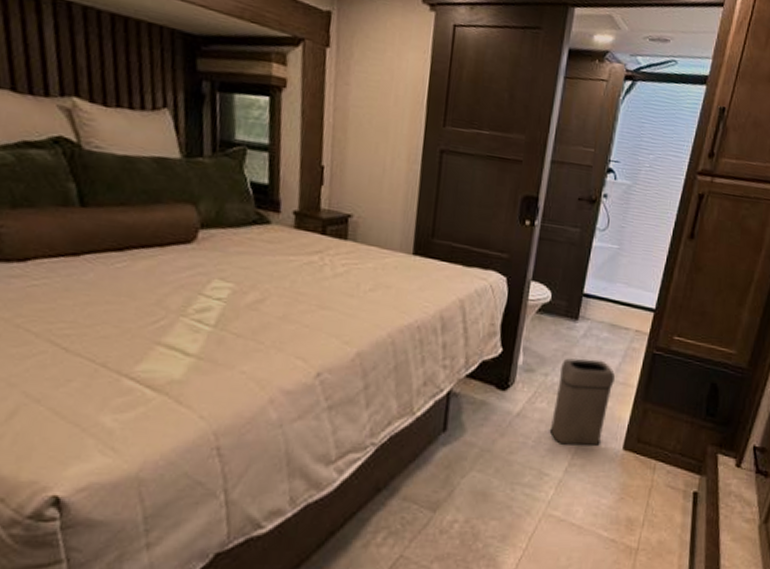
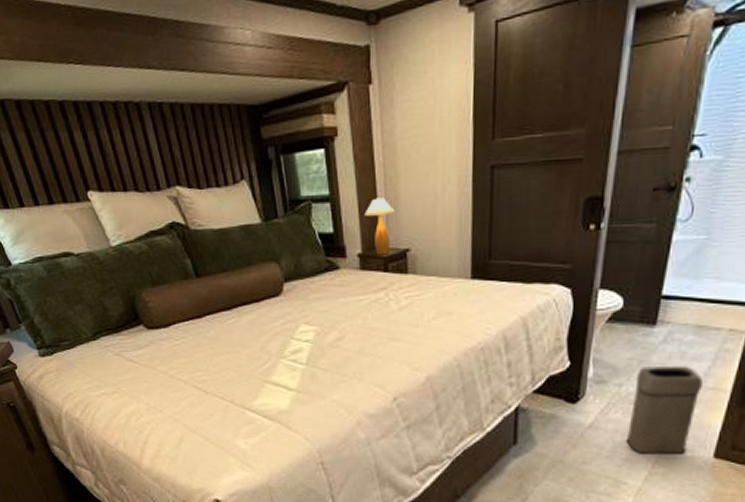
table lamp: none [306,154,340,217] -> present [364,194,395,255]

